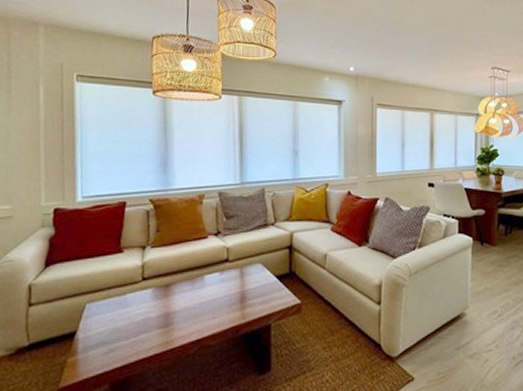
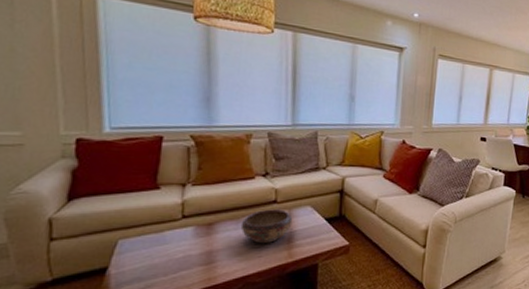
decorative bowl: none [195,268,244,305] -> present [240,209,293,244]

